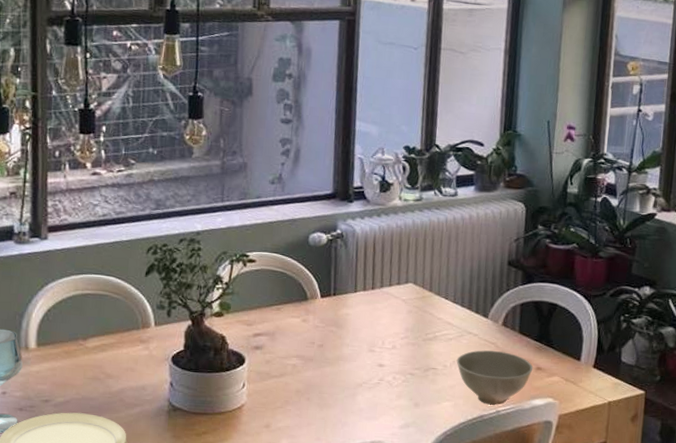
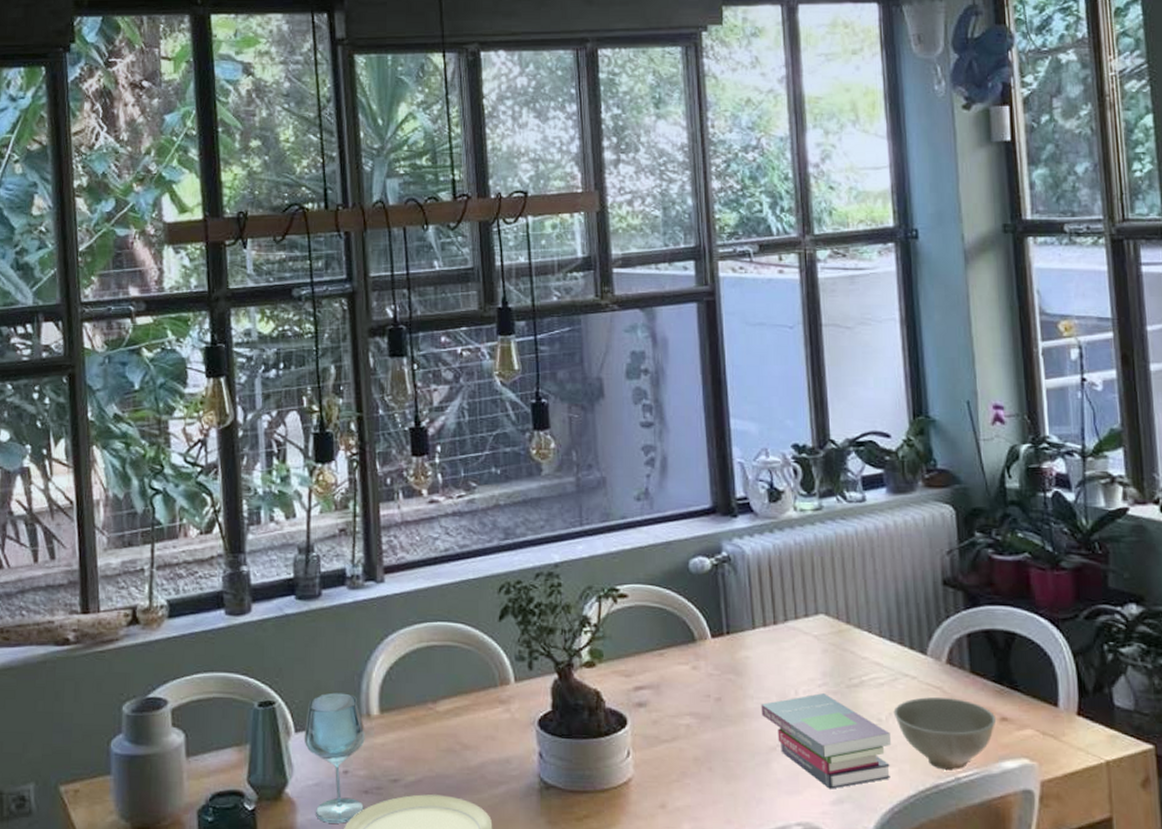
books: none [353,344,452,417] -> present [761,693,892,789]

